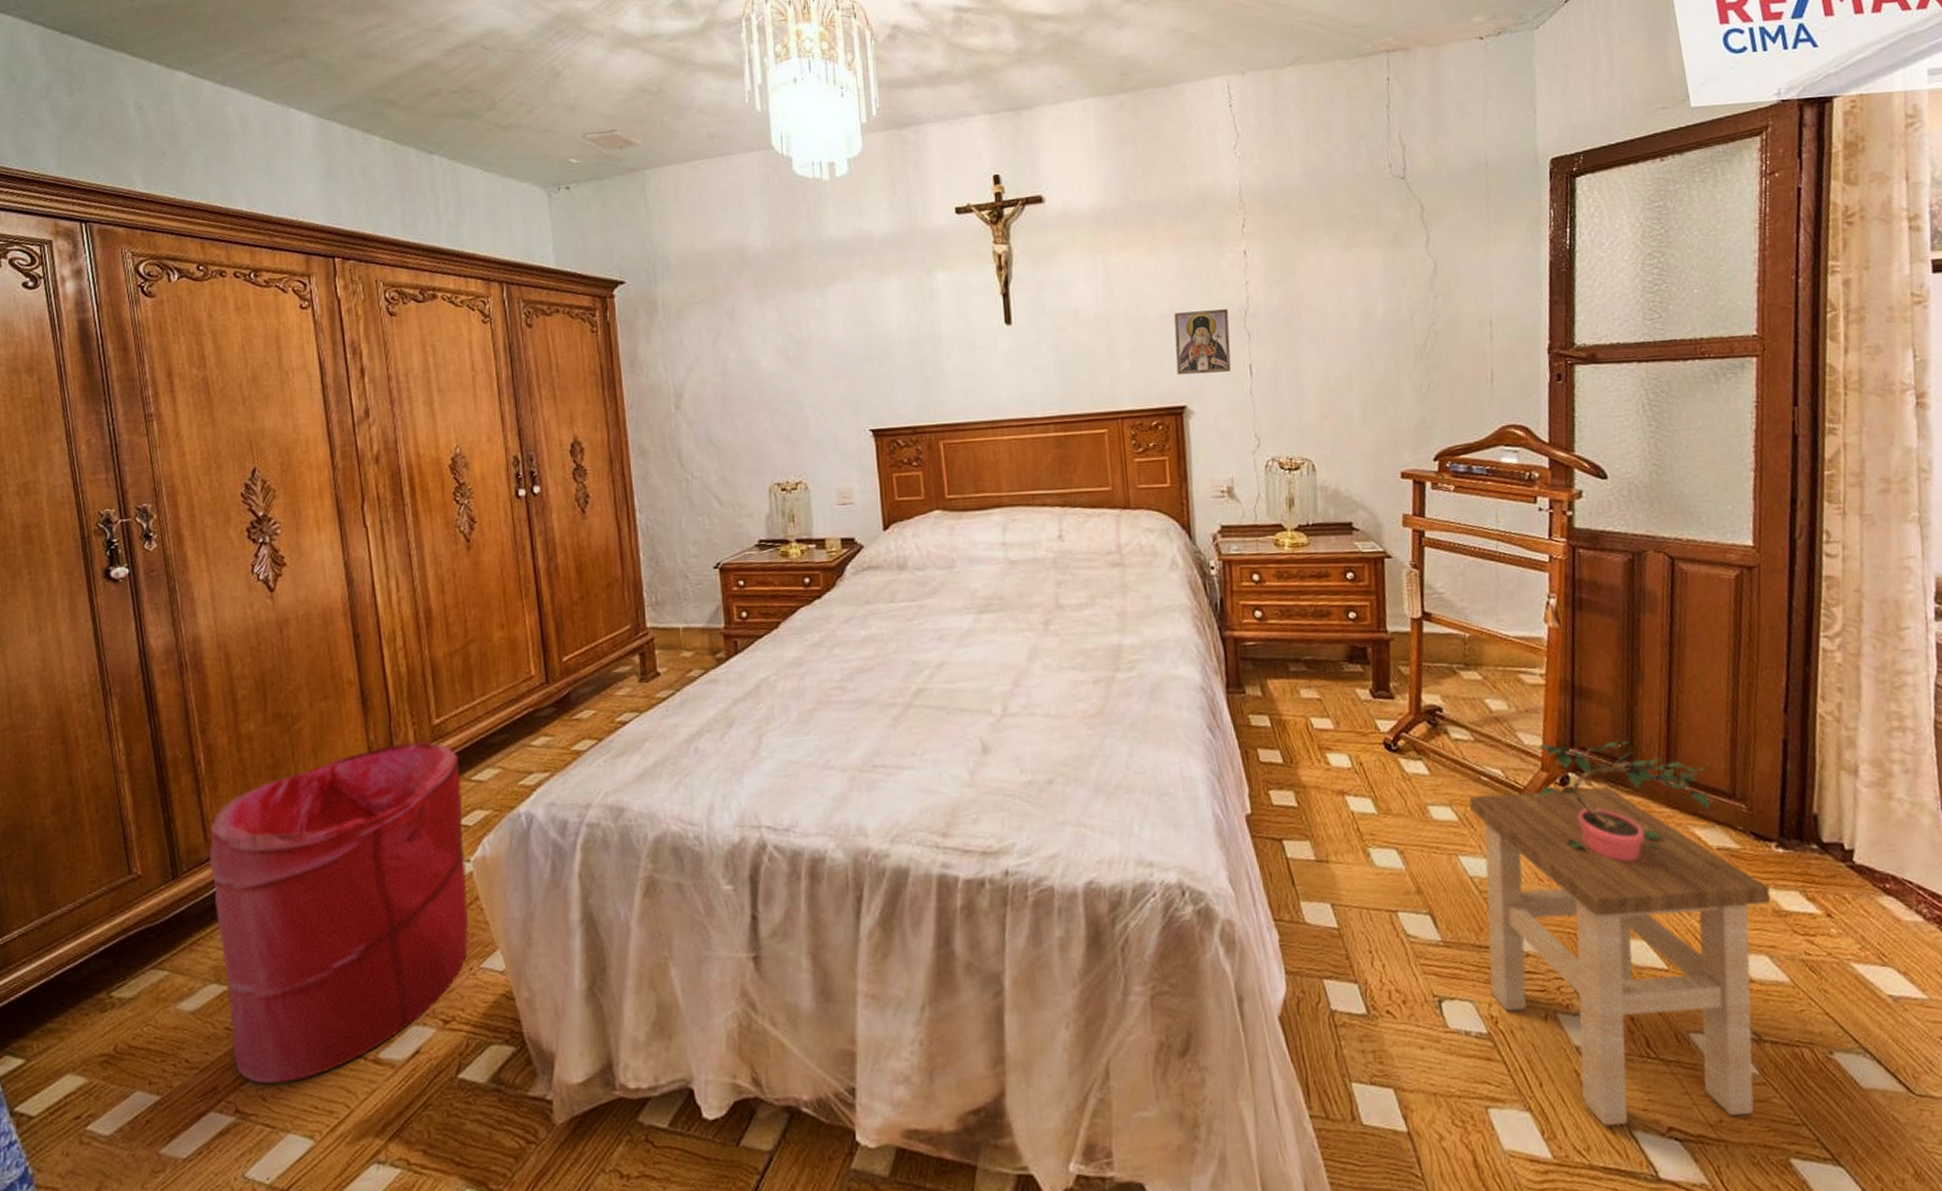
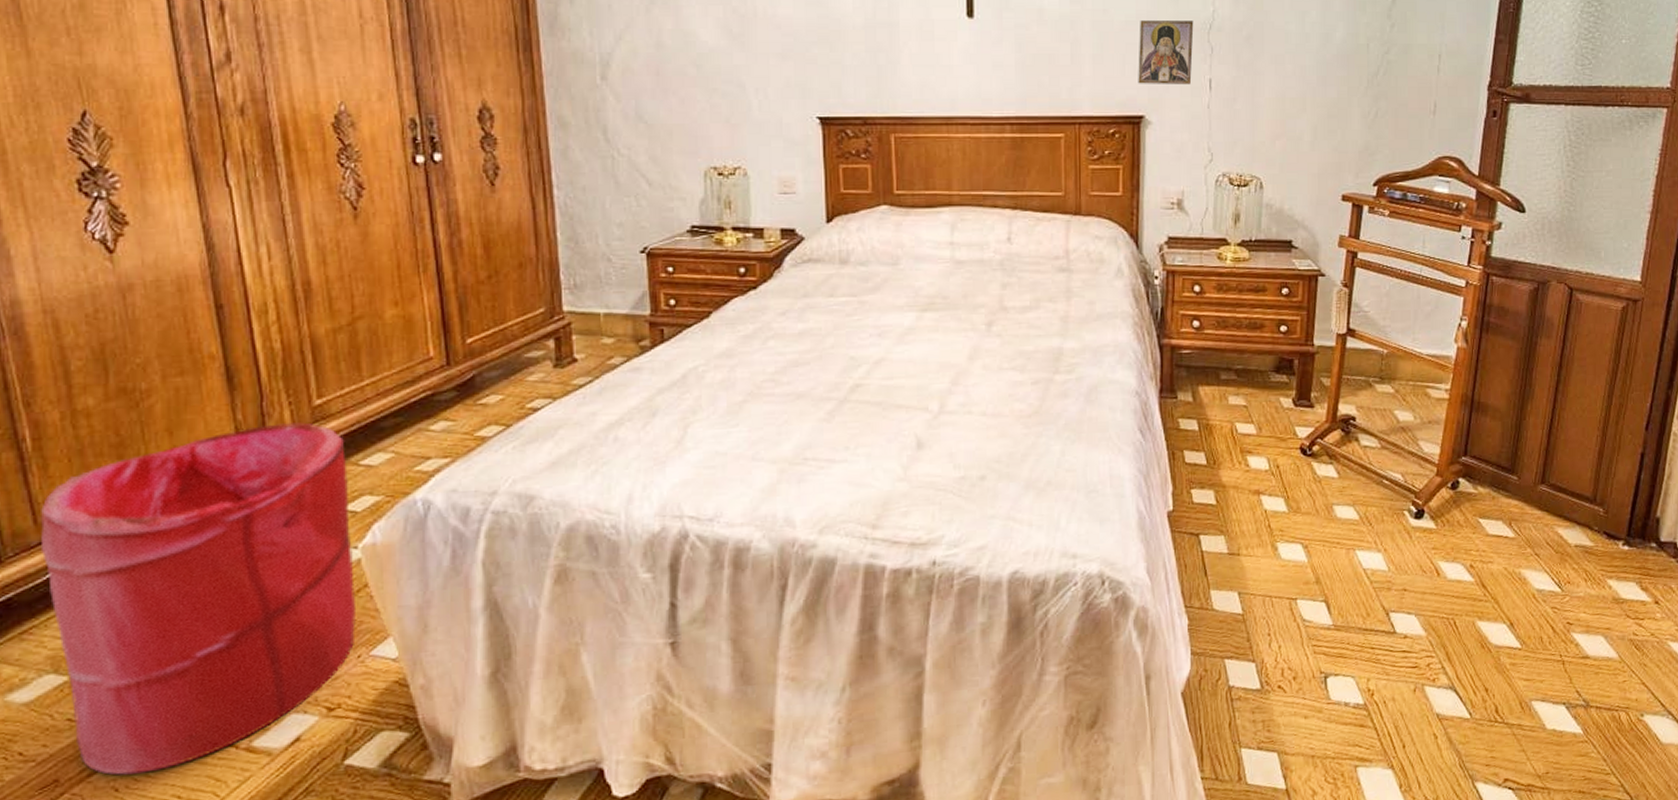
stool: present [1469,786,1771,1127] -> none [1370,491,1613,780]
potted plant: present [1537,741,1718,862] -> none [1432,451,1581,557]

